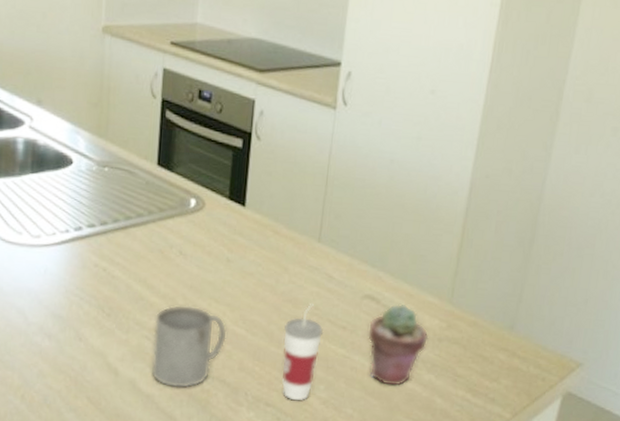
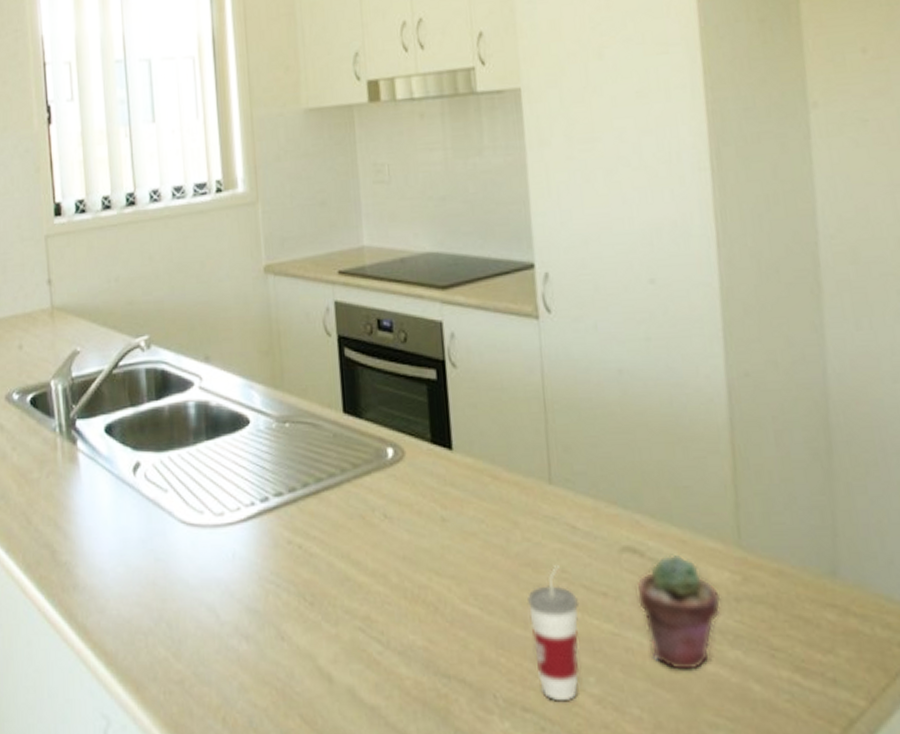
mug: present [151,304,227,389] -> none [366,582,458,695]

